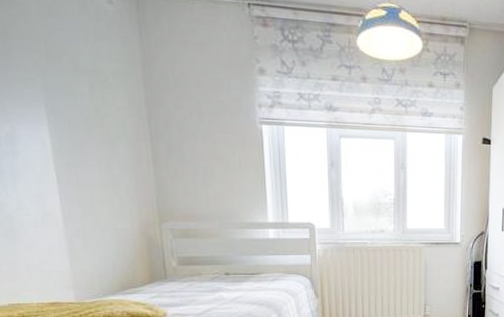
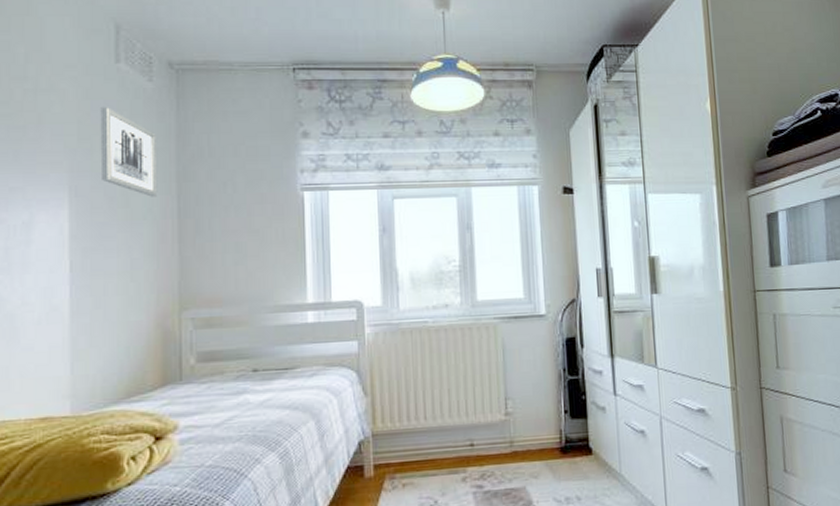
wall art: none [64,26,130,120] -> present [100,107,158,197]

